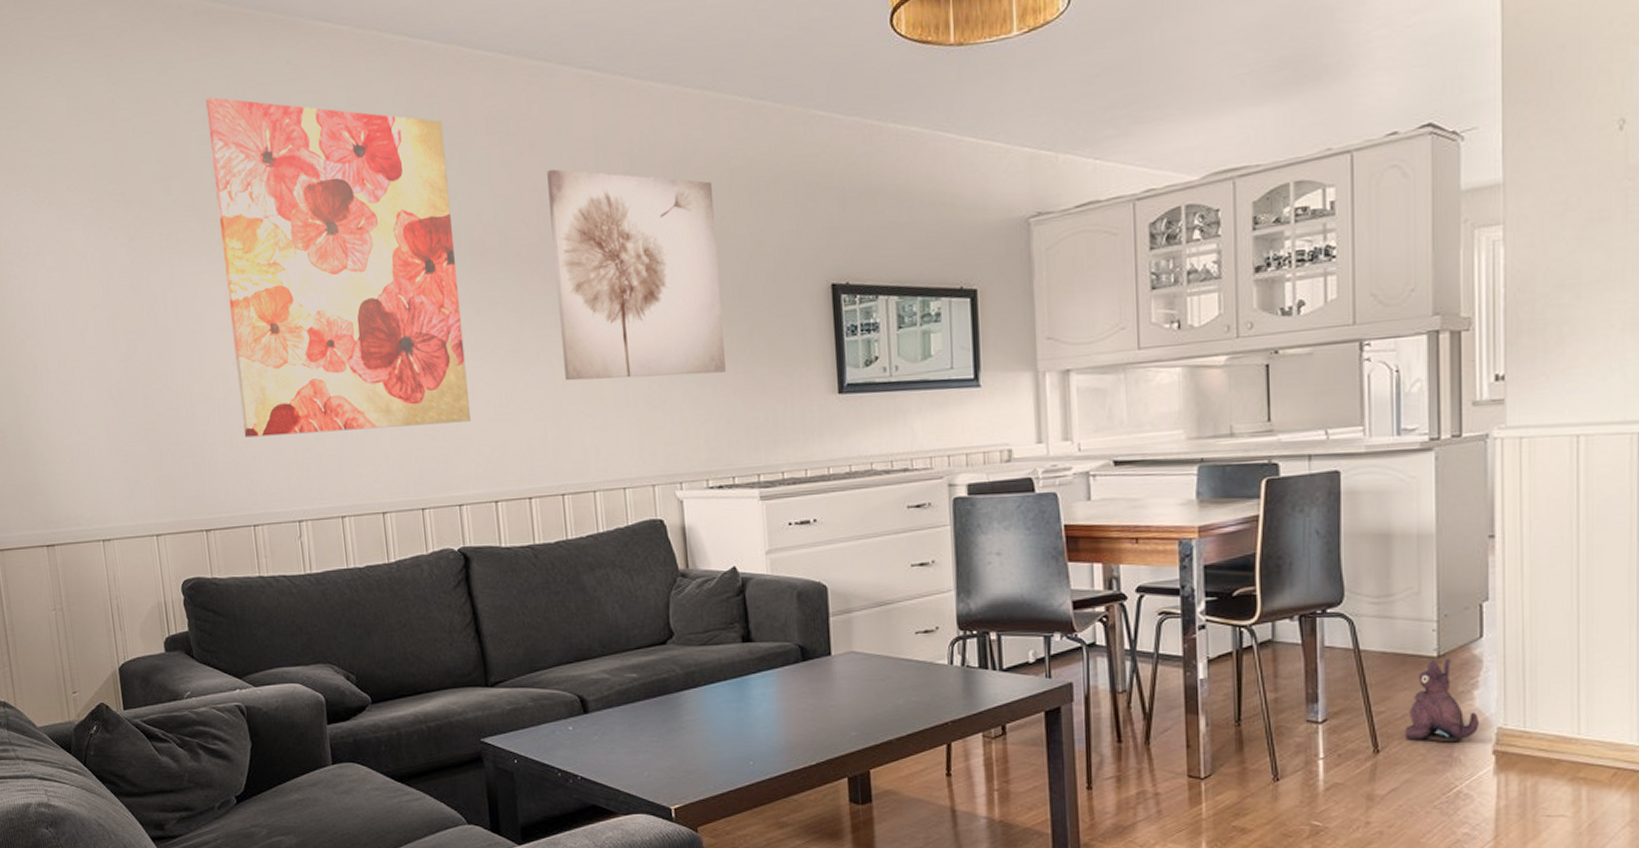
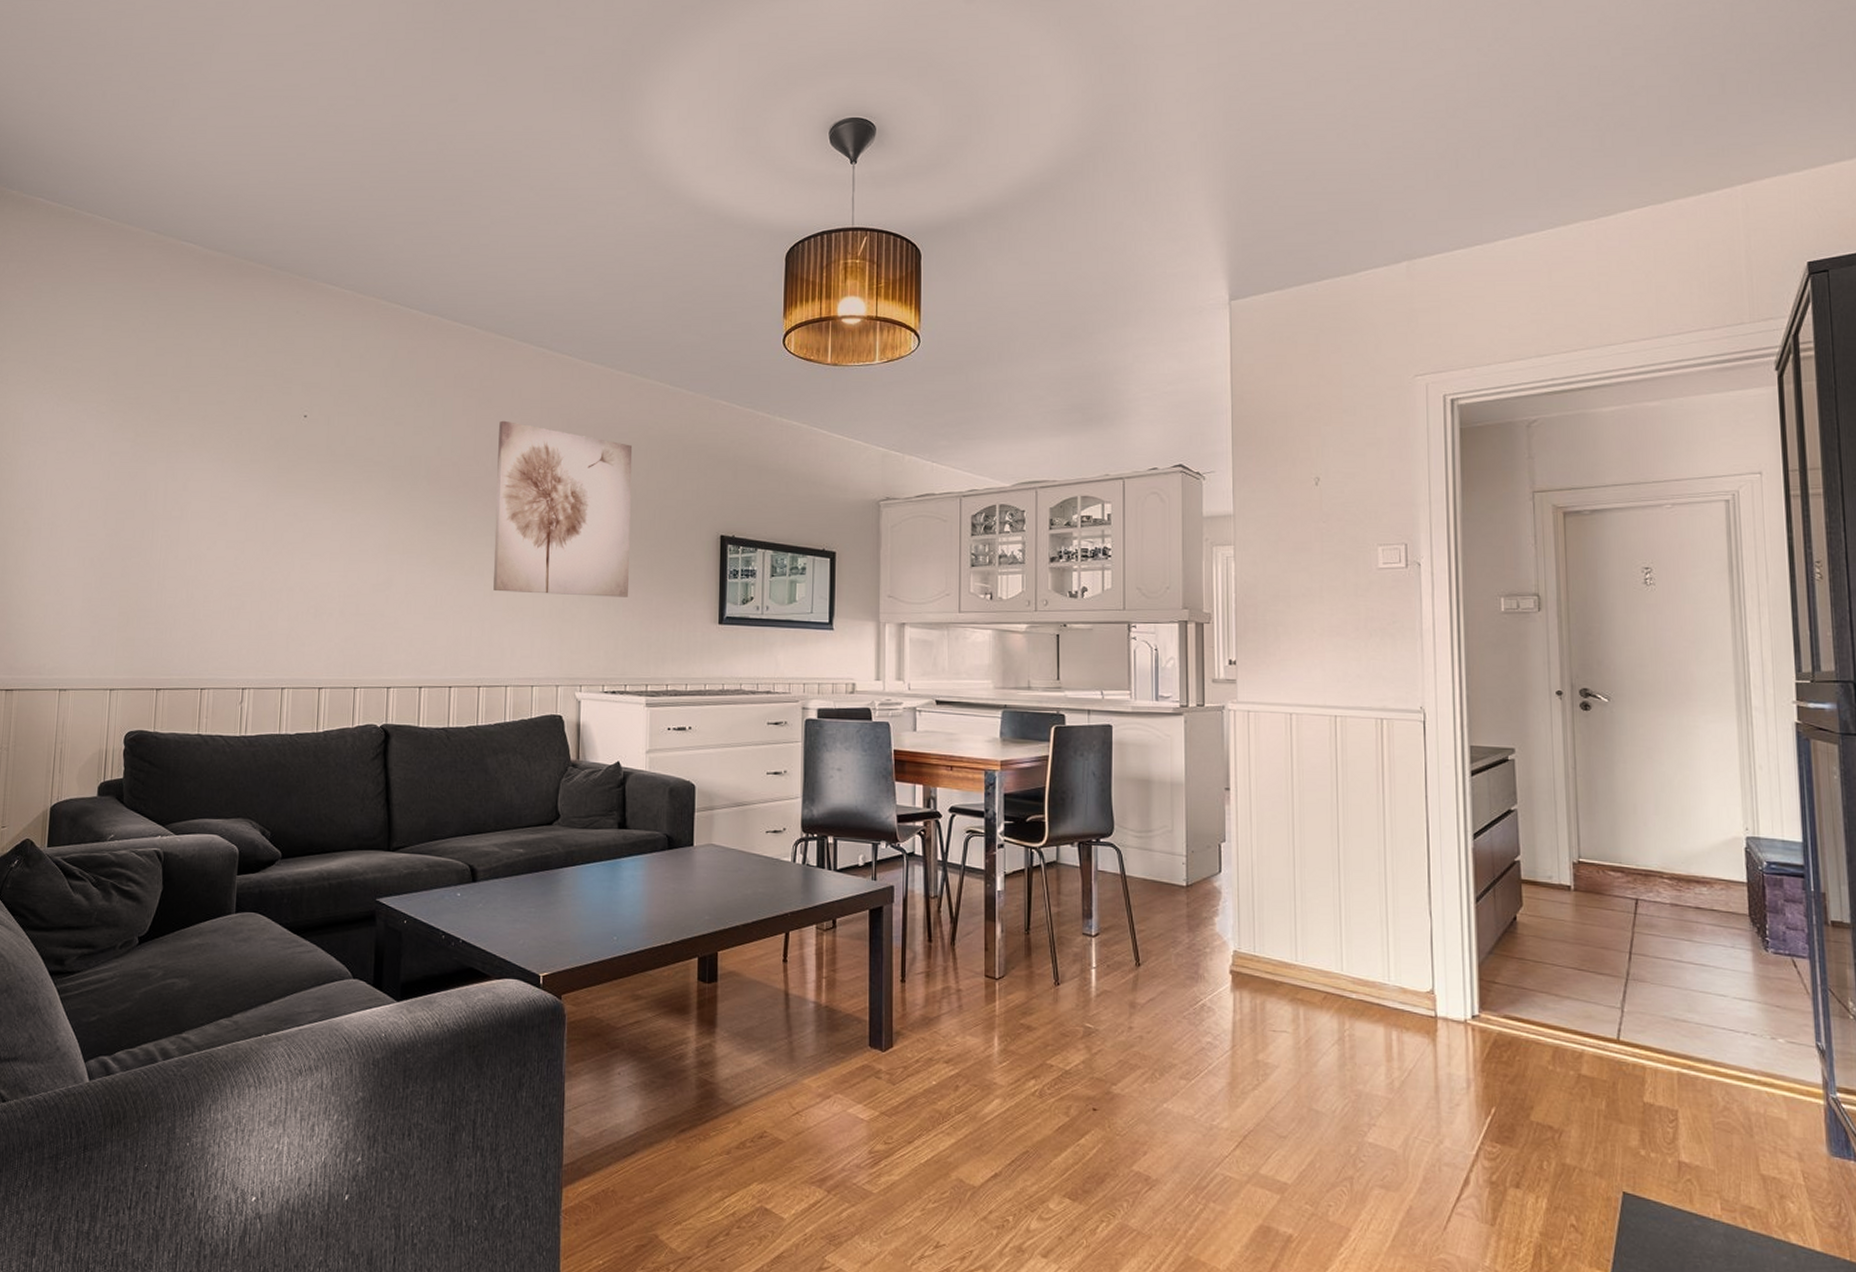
wall art: present [206,97,471,438] -> none [206,332,418,617]
plush toy: present [1405,659,1478,743] -> none [1161,888,1218,961]

